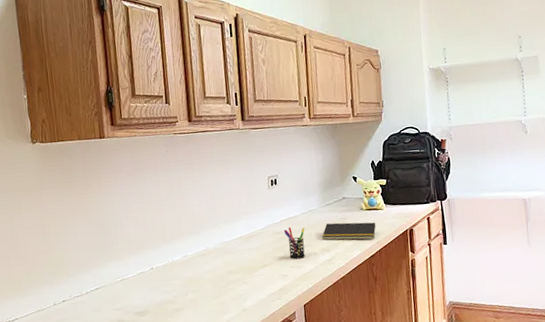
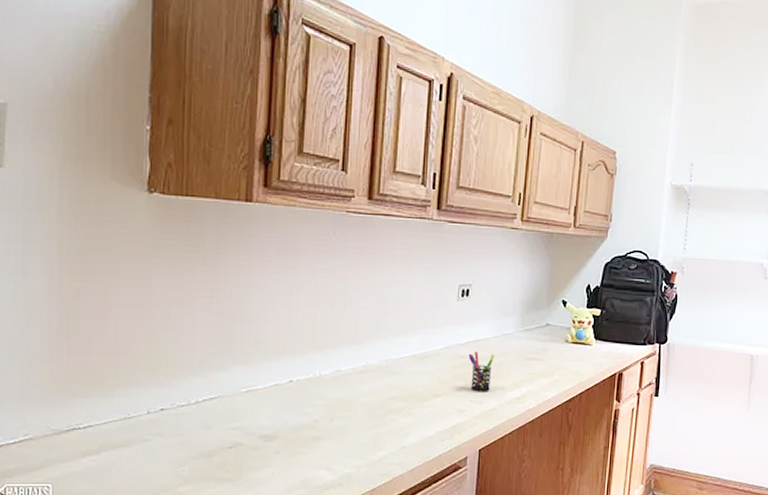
notepad: present [322,222,376,240] -> none [514,353,581,380]

